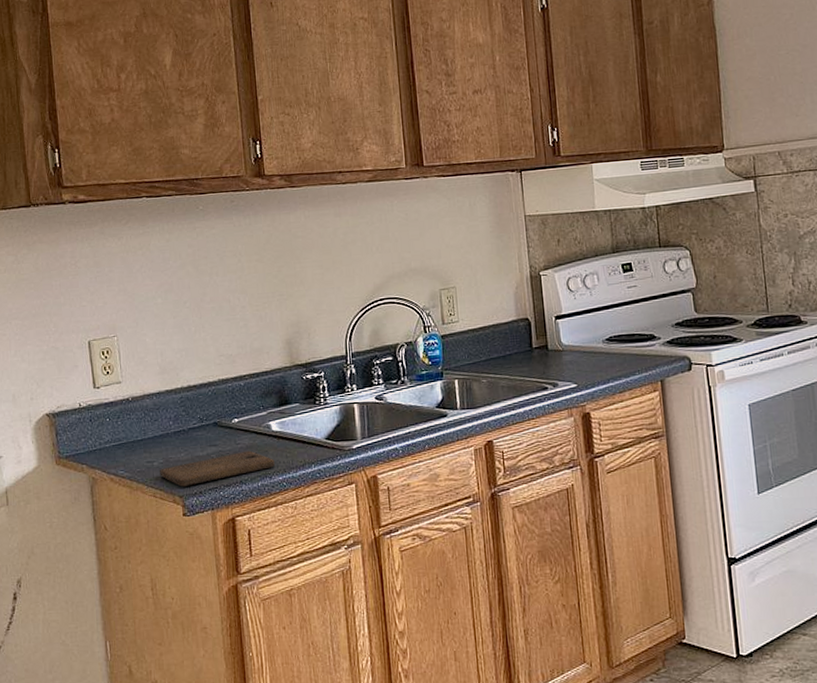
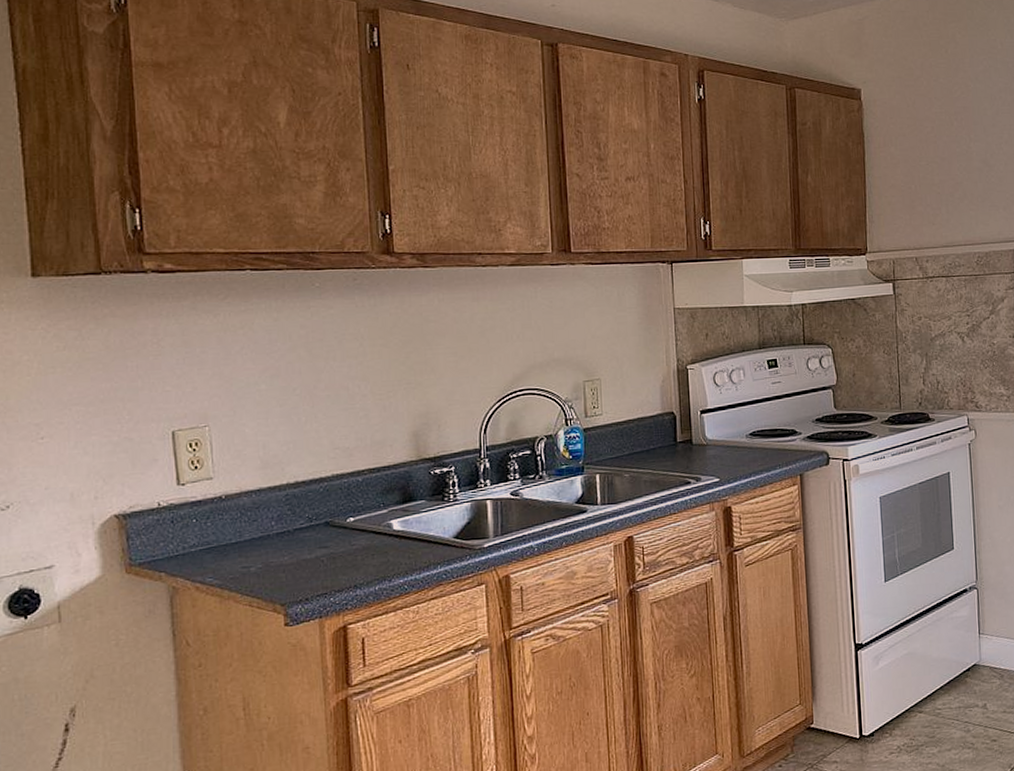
cutting board: present [160,450,275,487] -> none [258,552,395,594]

